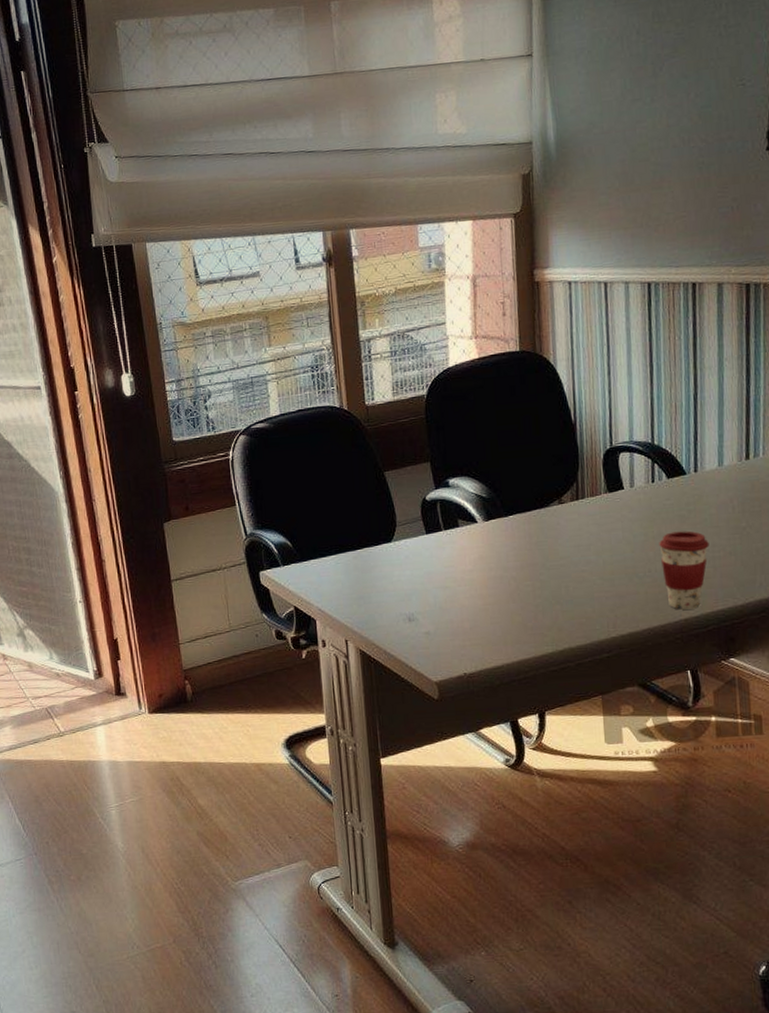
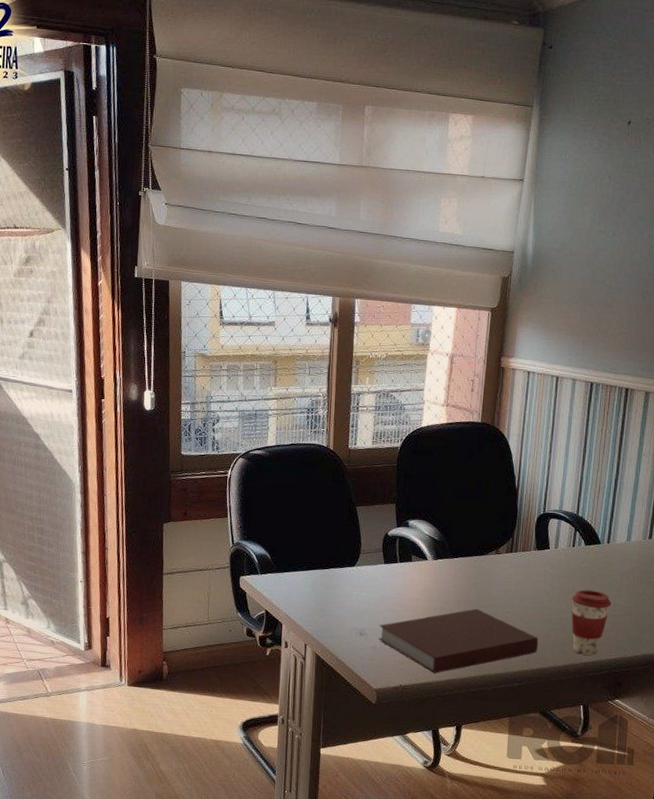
notebook: none [430,571,626,655] -> present [378,608,539,674]

